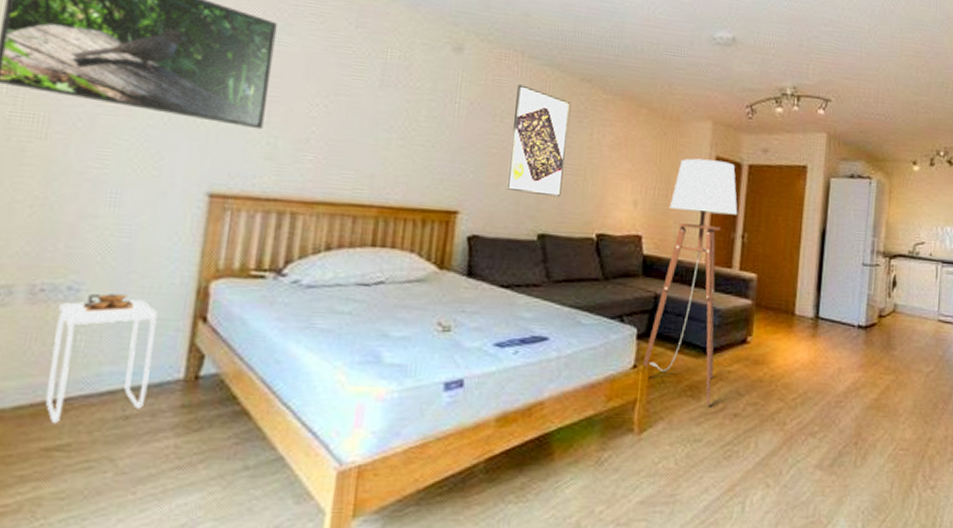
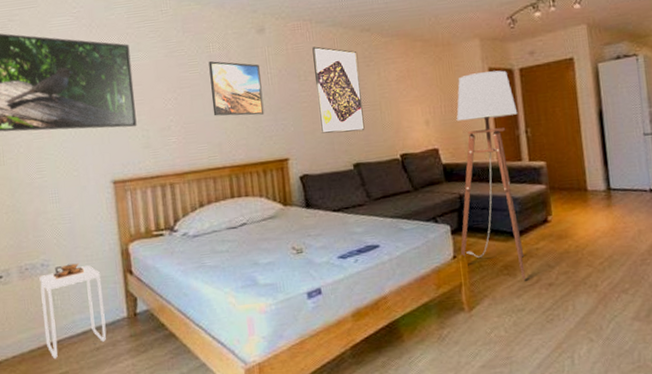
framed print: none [372,71,447,151] -> present [209,61,265,116]

